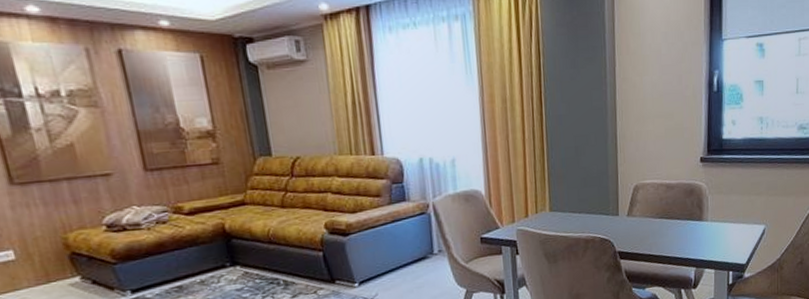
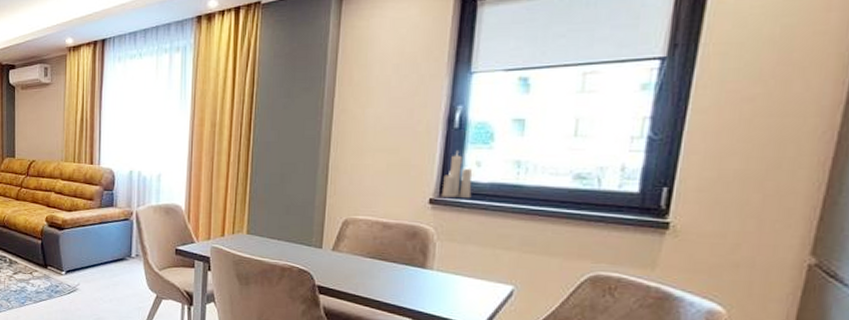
candle: none [708,112,731,156] -> present [441,151,472,199]

